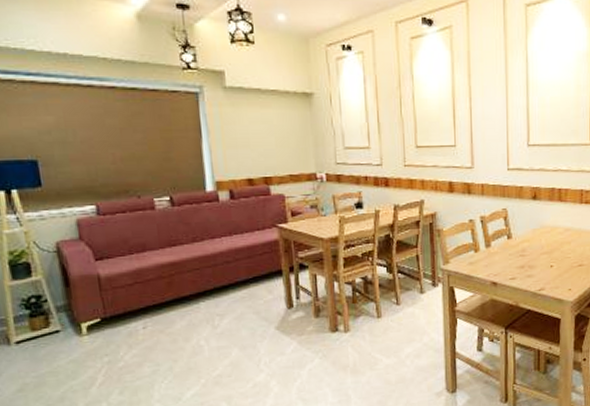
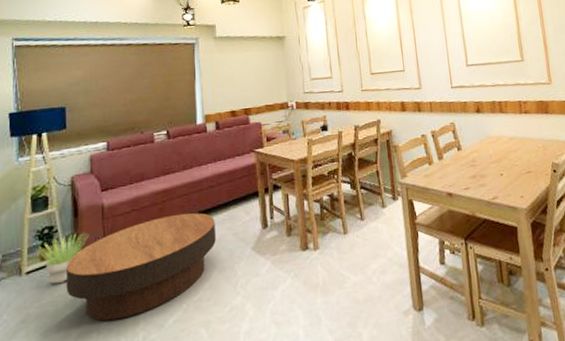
potted plant: none [26,304,87,356] -> present [38,233,90,285]
coffee table: none [61,288,235,393] -> present [65,212,216,321]

